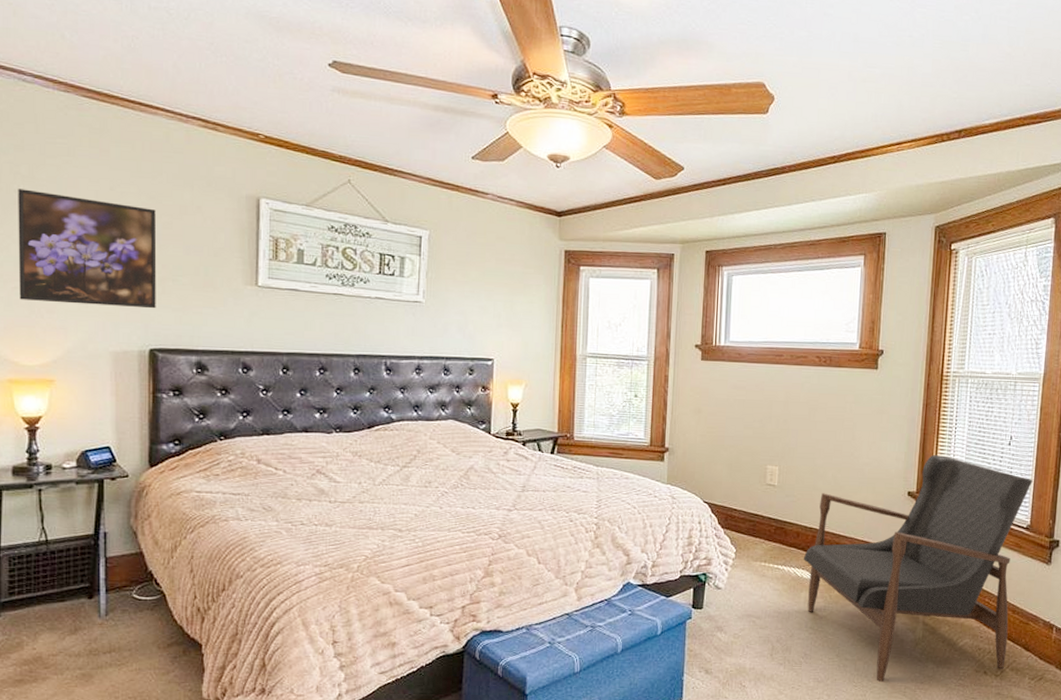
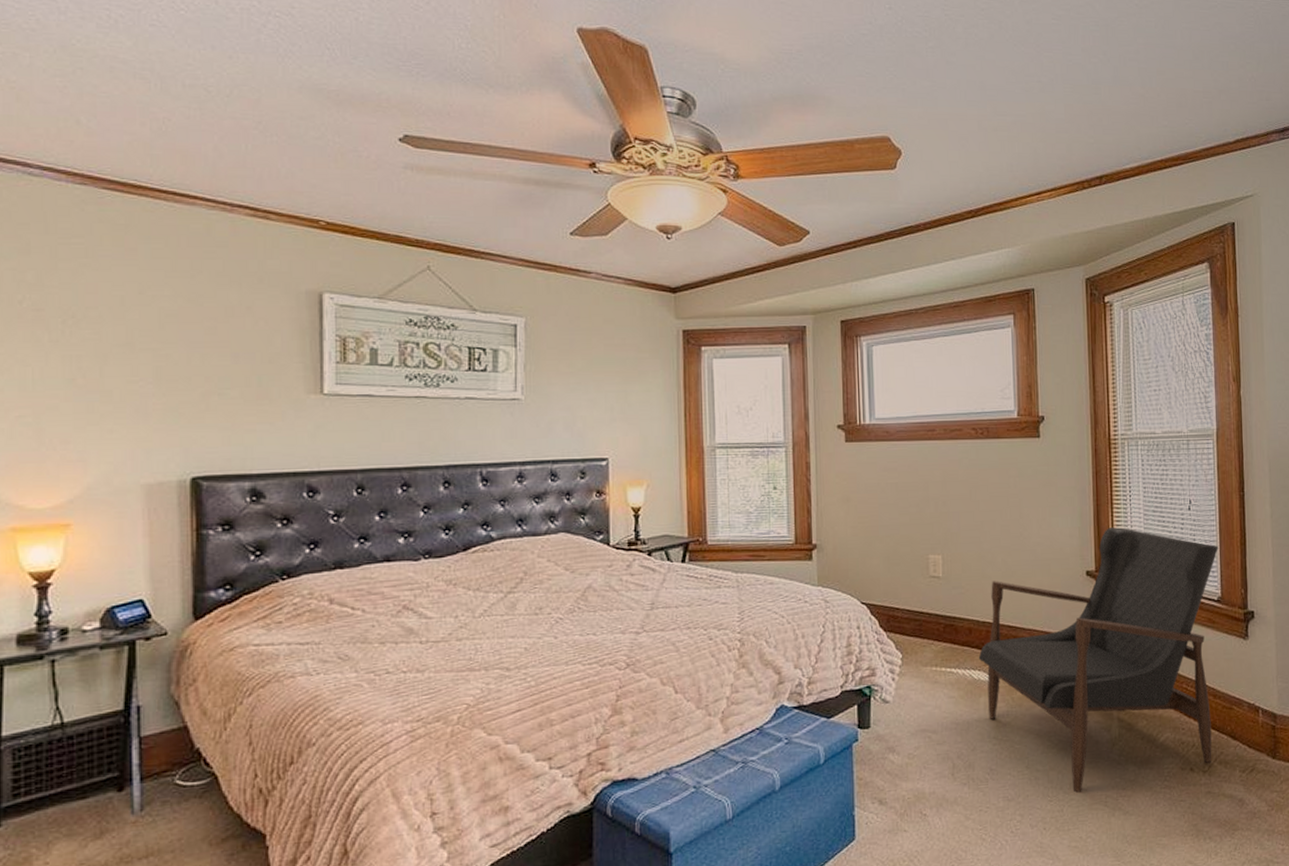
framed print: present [18,189,157,309] -> none [23,299,199,431]

